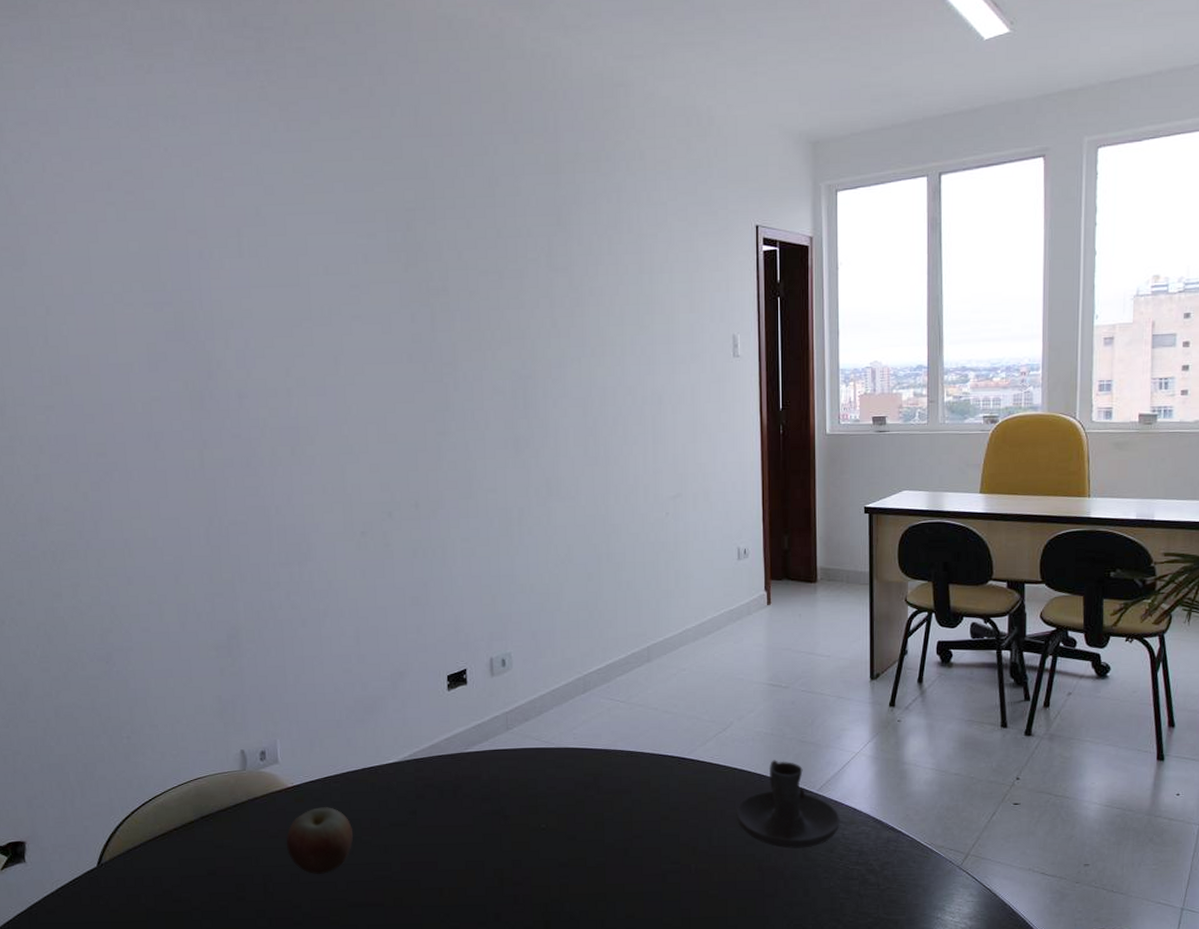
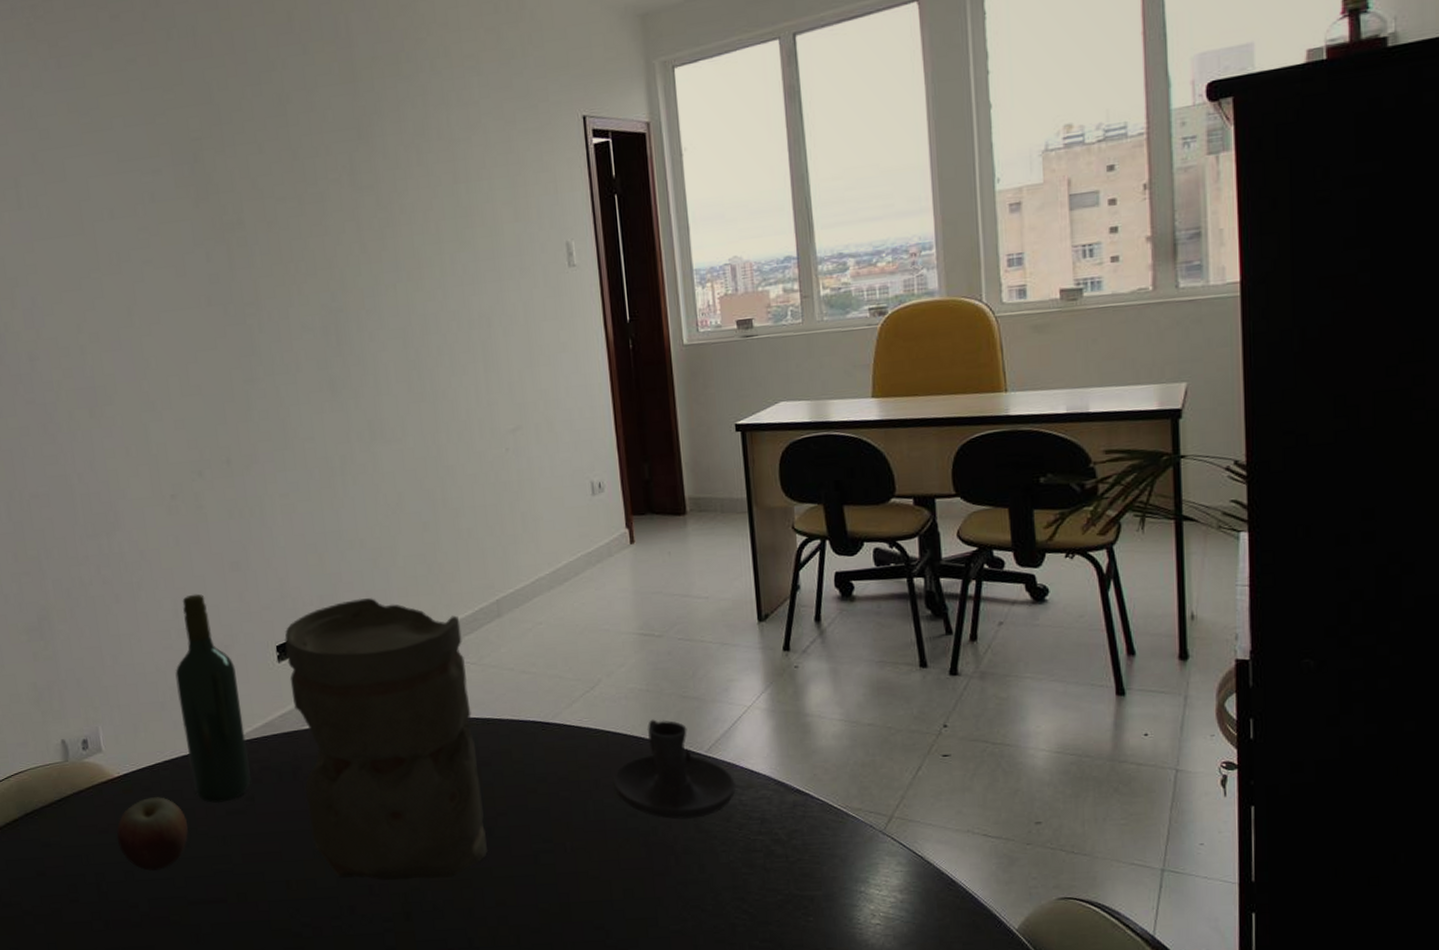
wine bottle: none [352,623,414,816] -> present [175,593,251,804]
vase: none [455,638,623,892] -> present [284,598,489,881]

